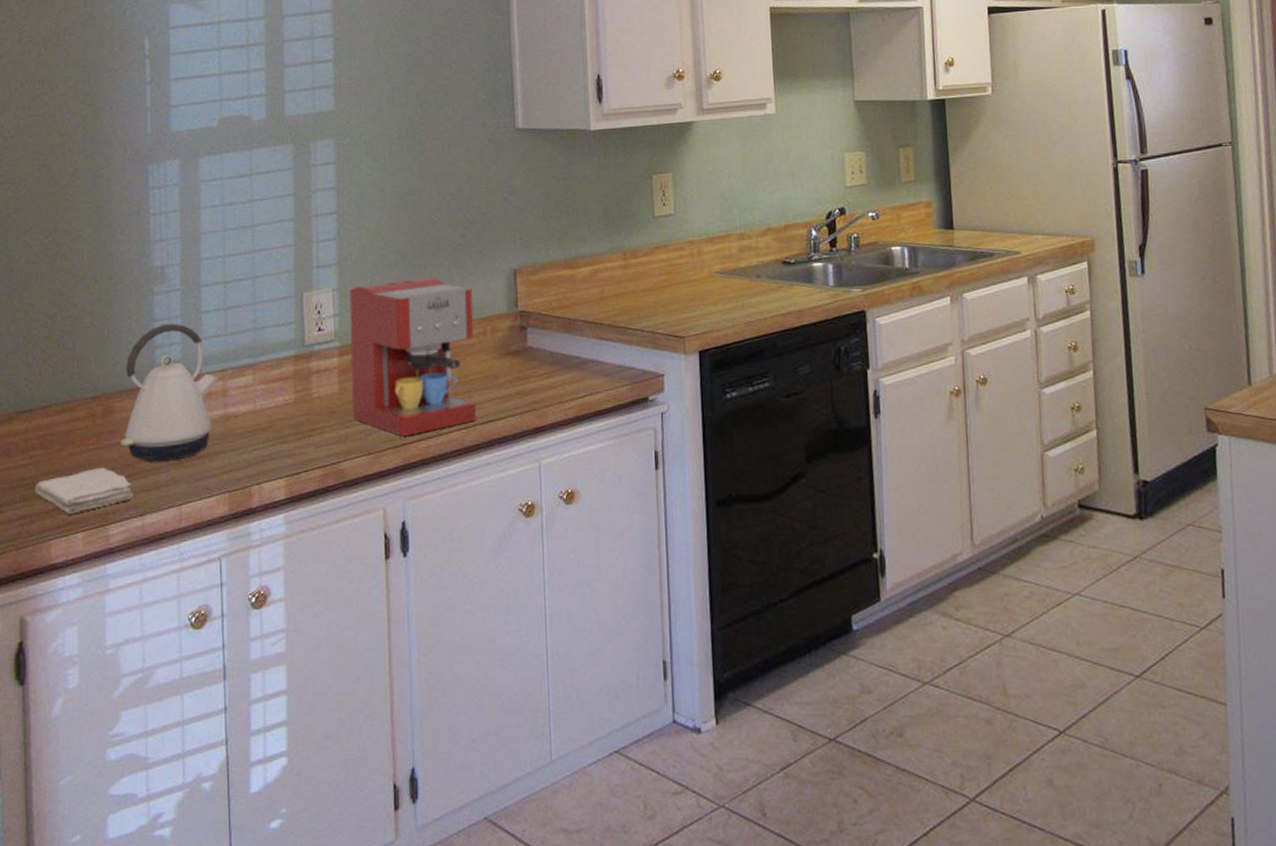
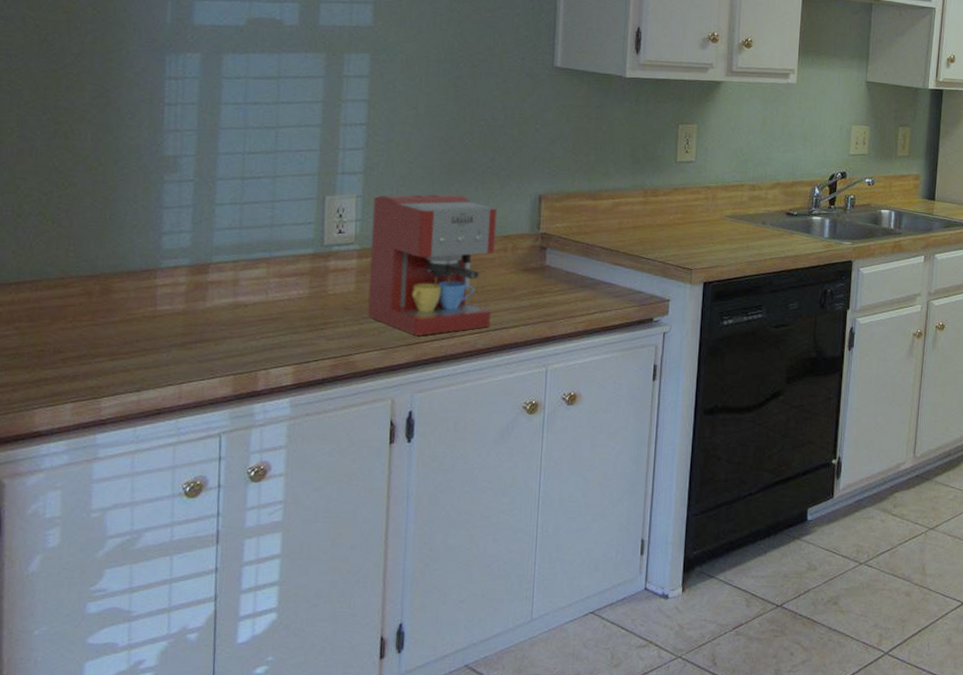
washcloth: present [34,467,133,514] -> none [19,343,130,386]
kettle: present [120,323,218,462] -> none [118,211,229,342]

